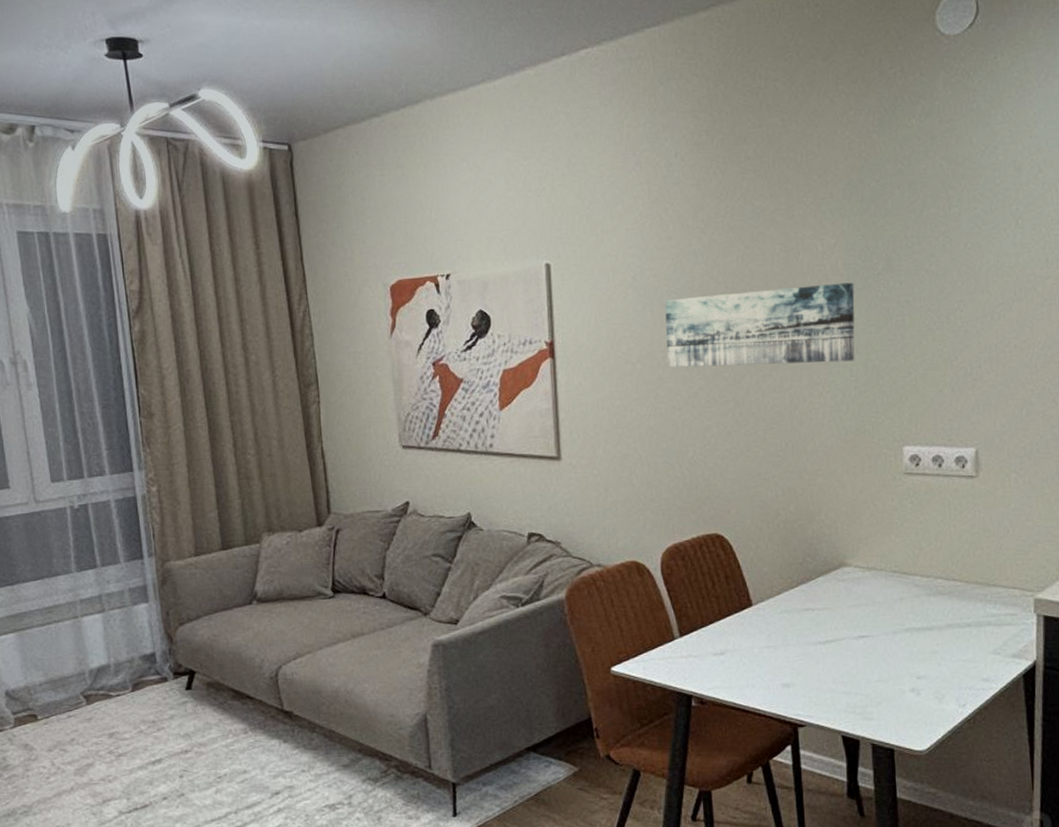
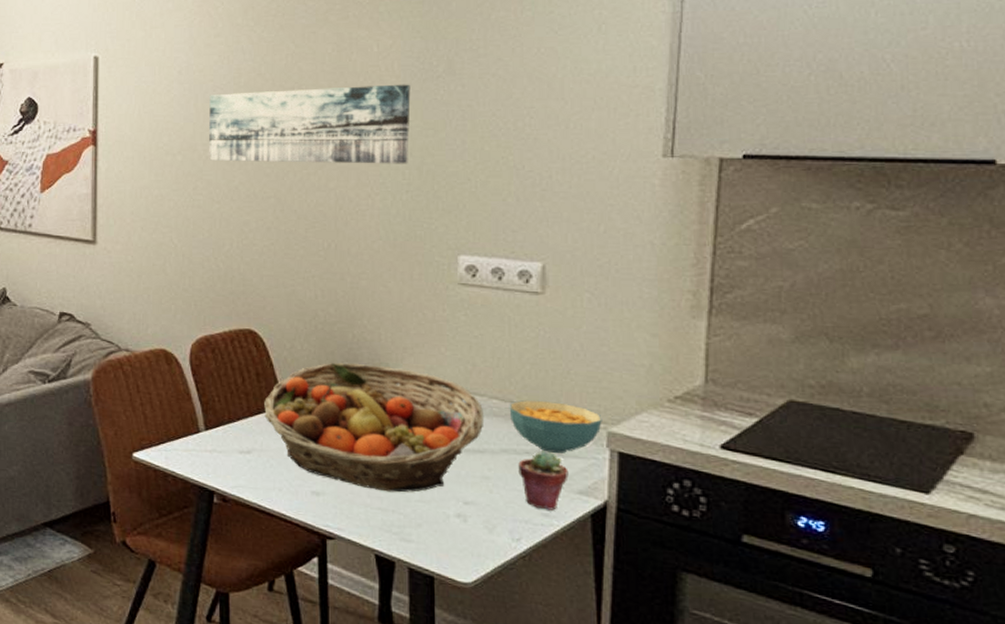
fruit basket: none [734,557,932,676] -> present [264,362,485,493]
cereal bowl: none [952,575,1030,623] -> present [509,400,602,453]
potted succulent: none [961,622,1004,676] -> present [518,451,569,510]

